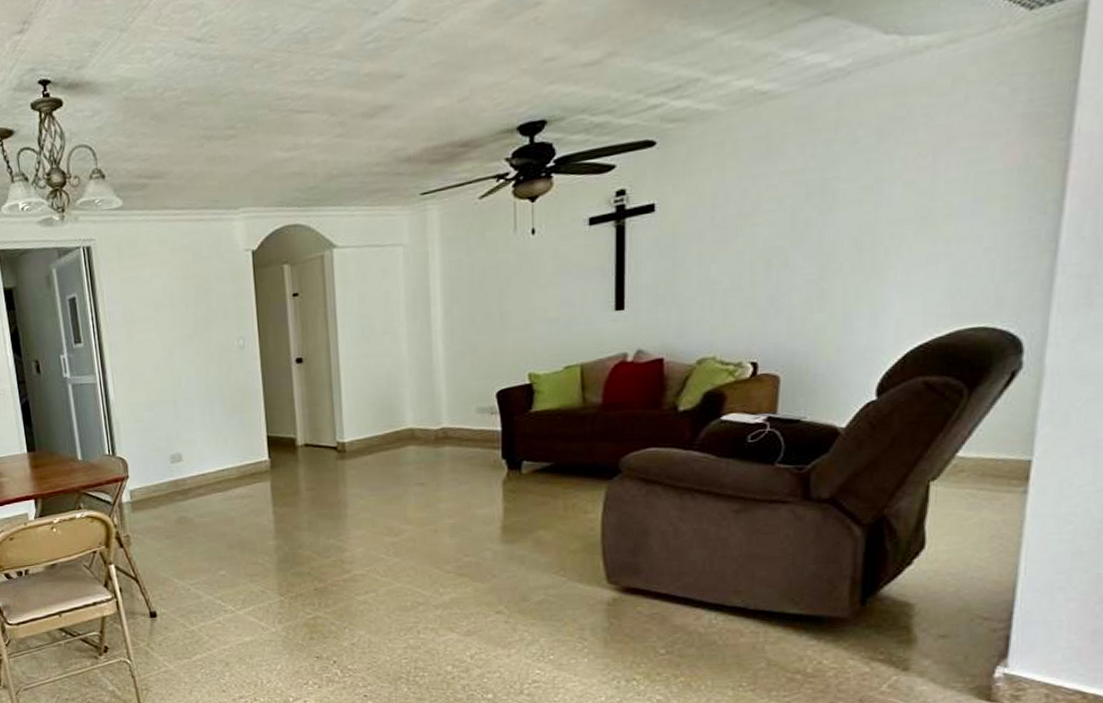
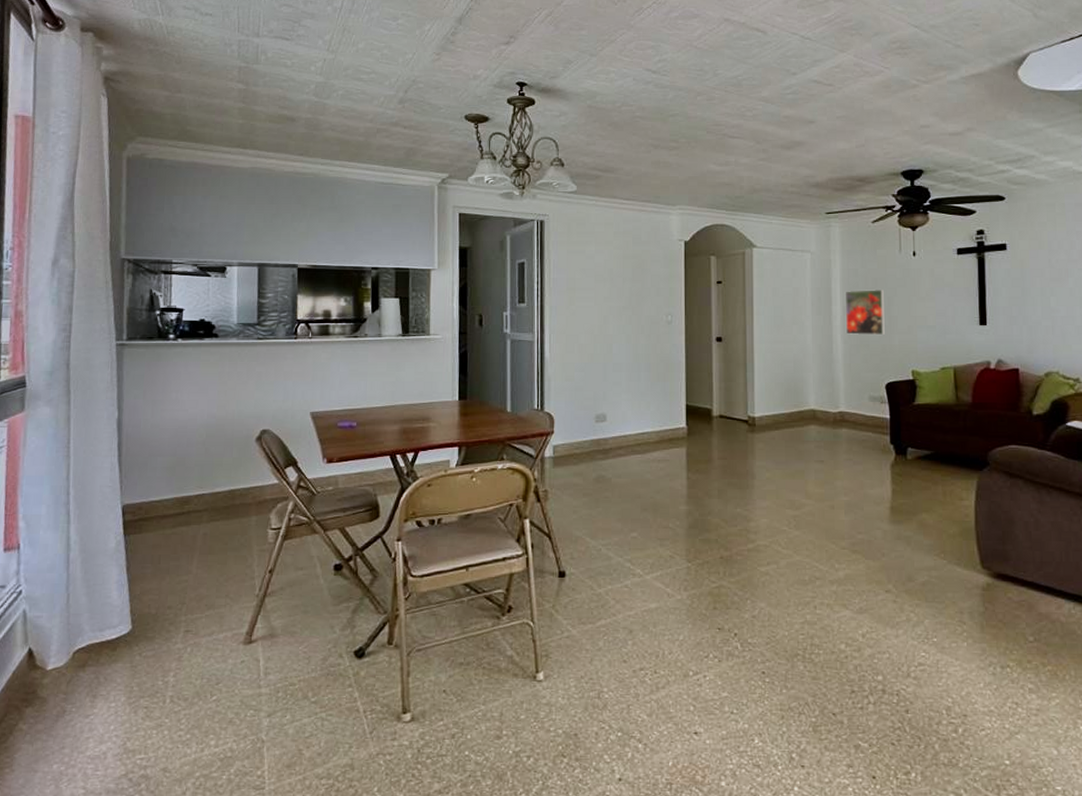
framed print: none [447,280,496,340] -> present [846,288,885,336]

